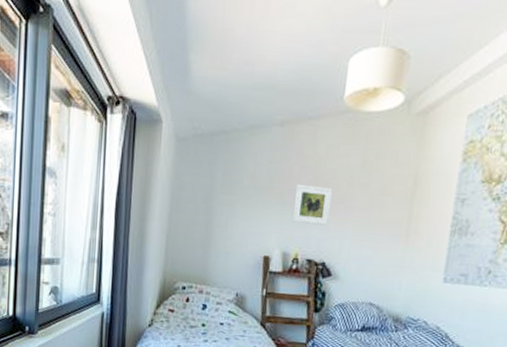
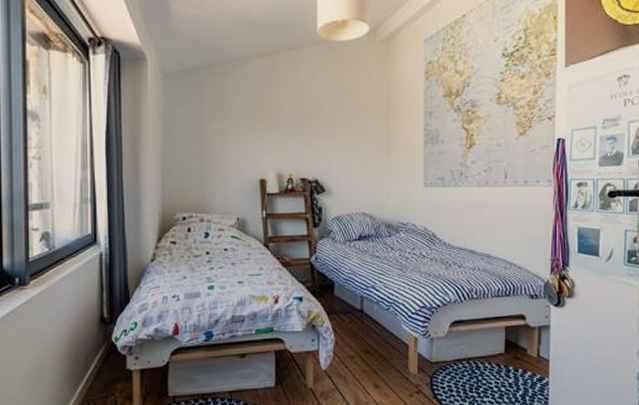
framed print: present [292,183,333,226] -> none [282,109,317,145]

